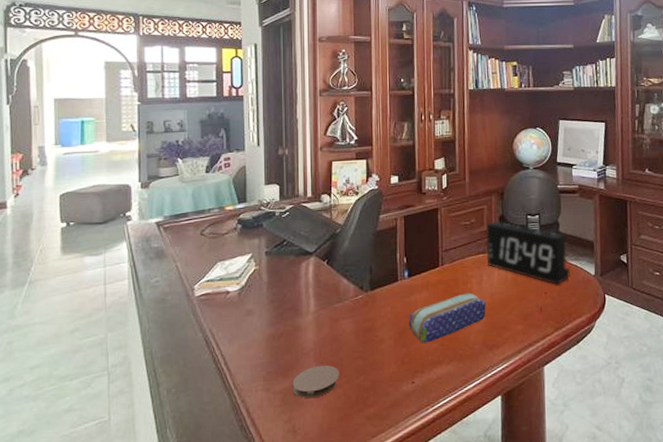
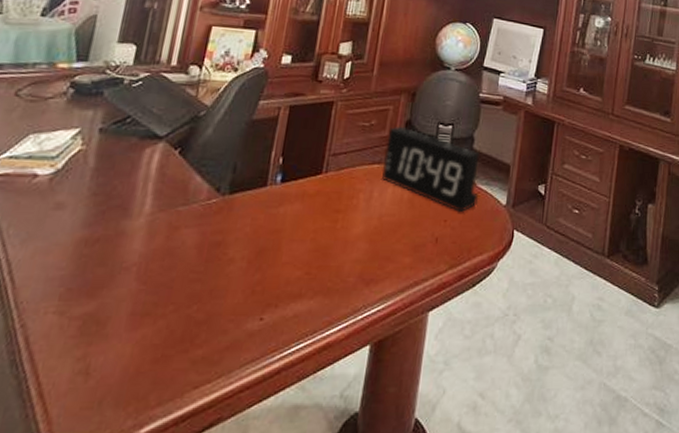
coaster: present [292,365,340,399] -> none [96,285,167,330]
pencil case: present [408,292,486,344] -> none [269,210,372,269]

